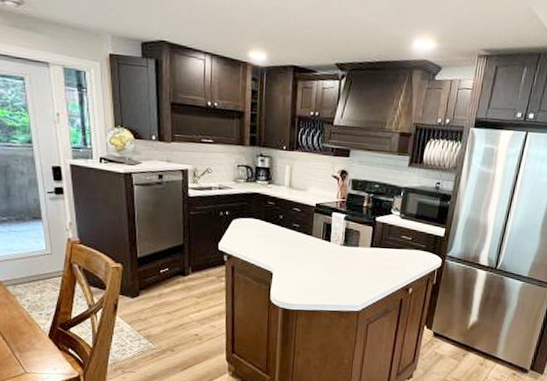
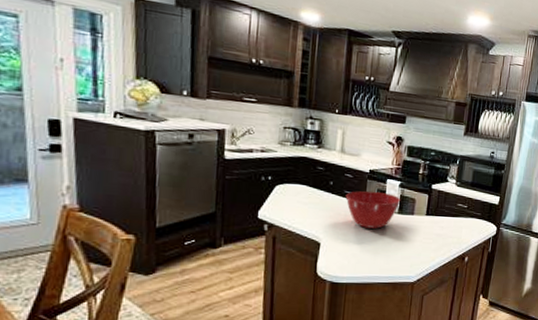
mixing bowl: none [294,224,346,260] -> present [345,191,401,229]

